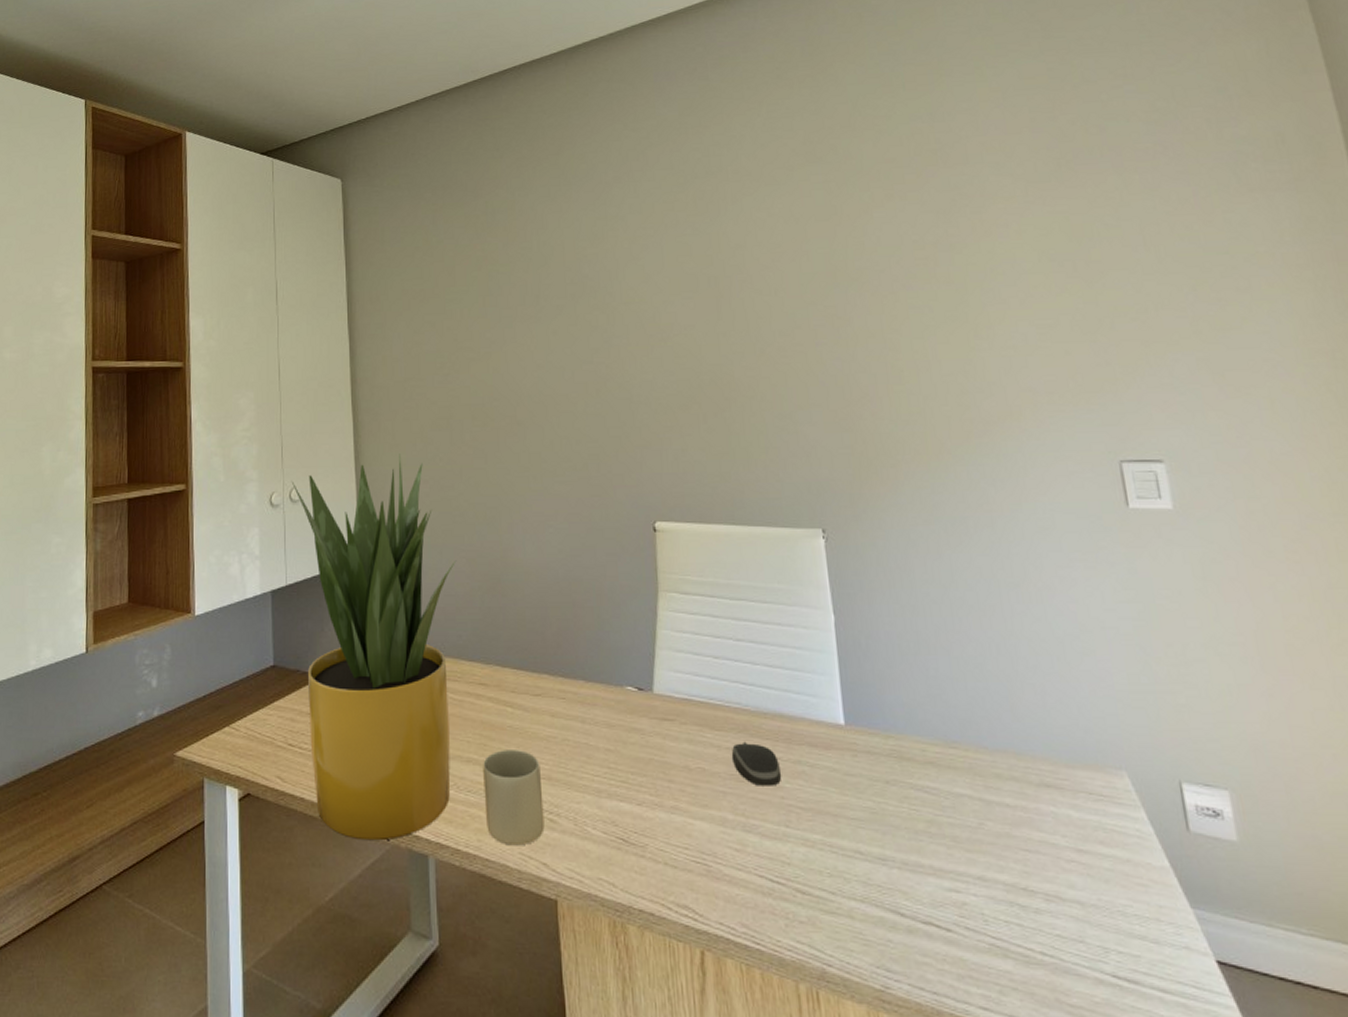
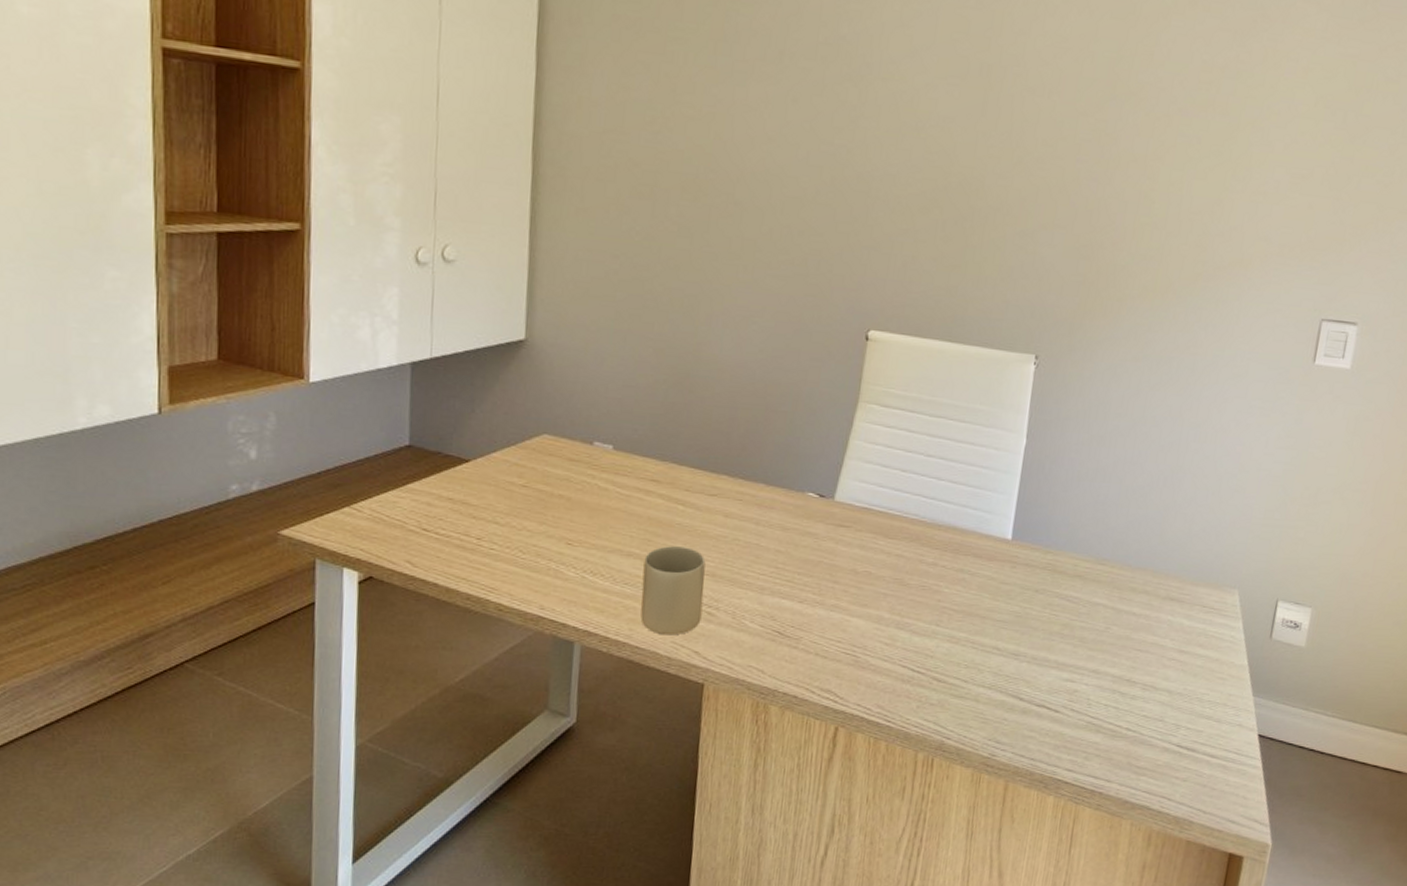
planter: present [291,453,457,841] -> none [445,220,642,628]
computer mouse: present [731,741,781,786] -> none [899,550,943,591]

